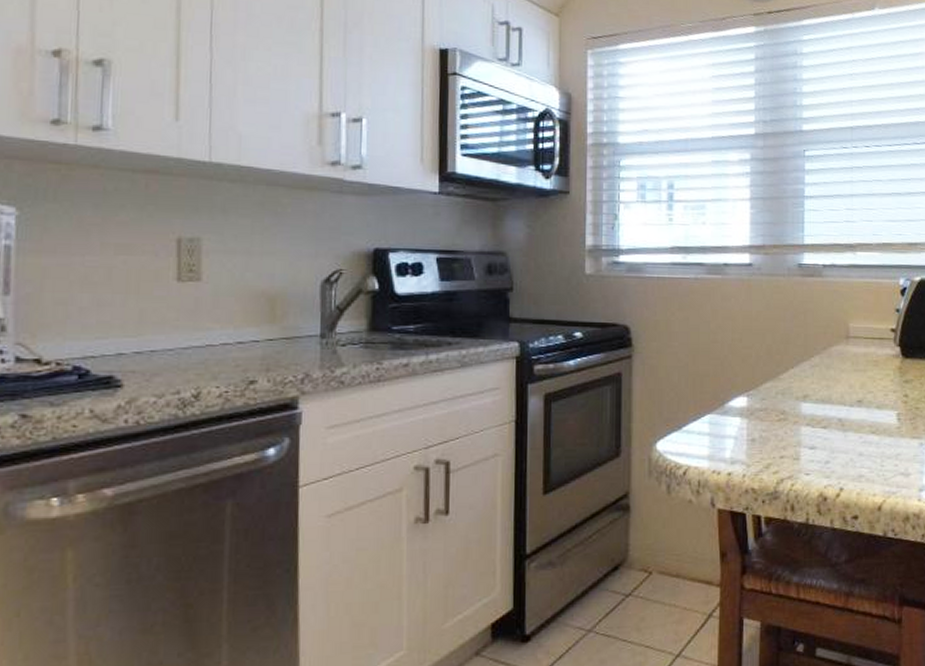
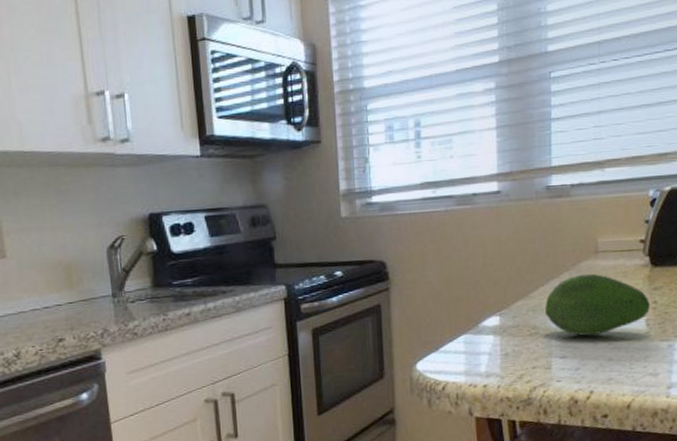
fruit: none [795,359,902,425] -> present [545,273,651,336]

